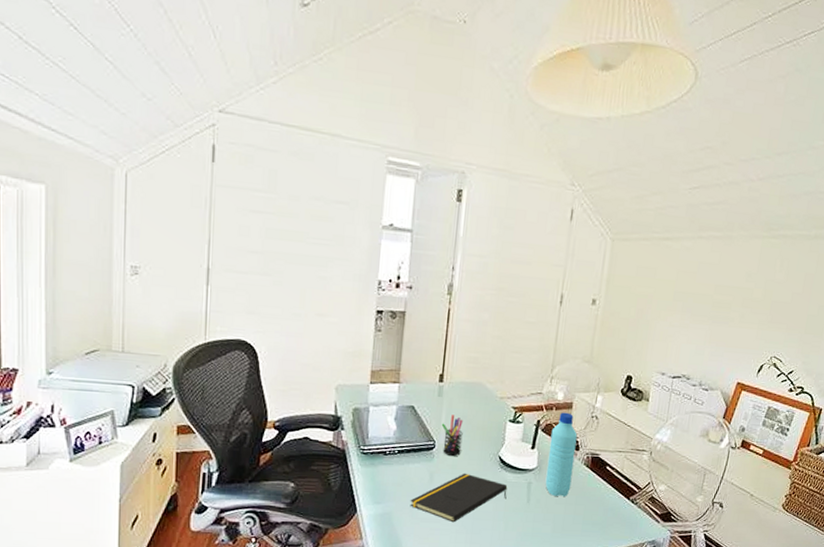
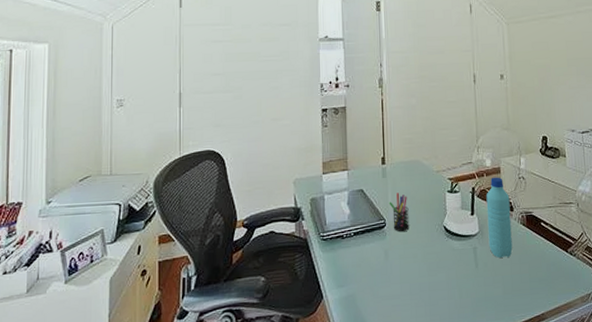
notepad: present [410,473,508,523] -> none [370,246,457,297]

